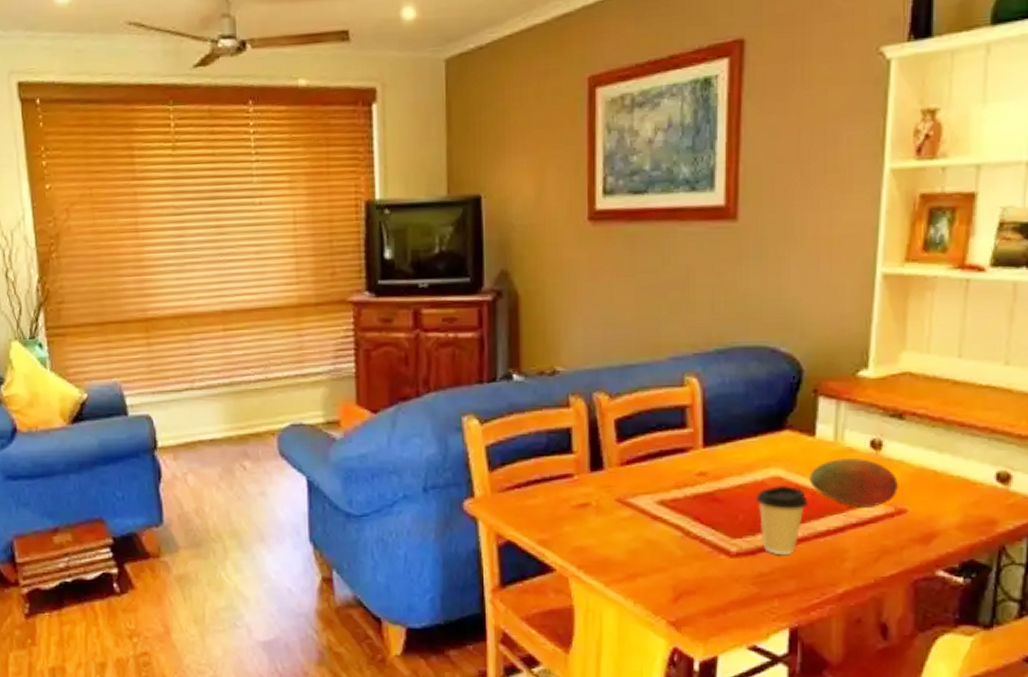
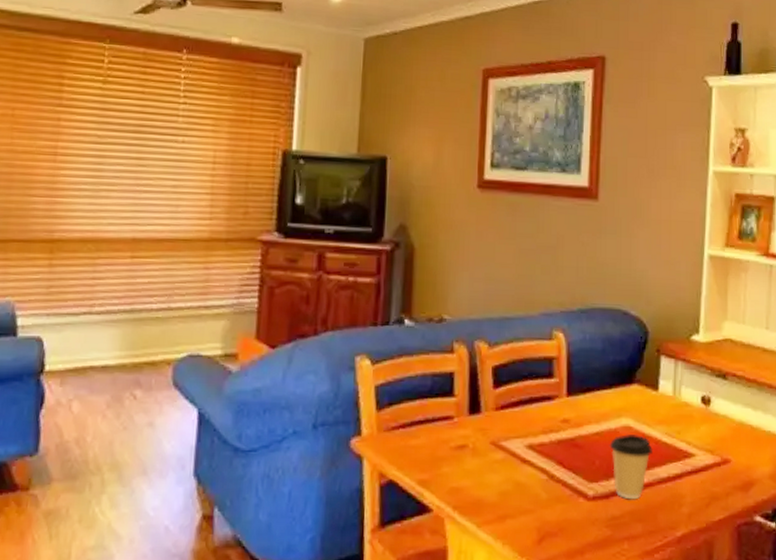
fruit: present [808,458,899,507] -> none [653,412,724,457]

